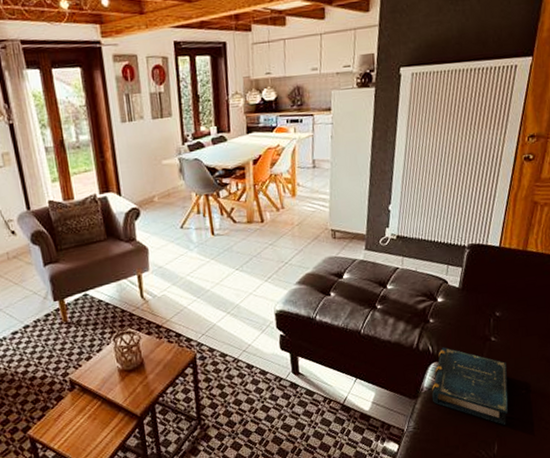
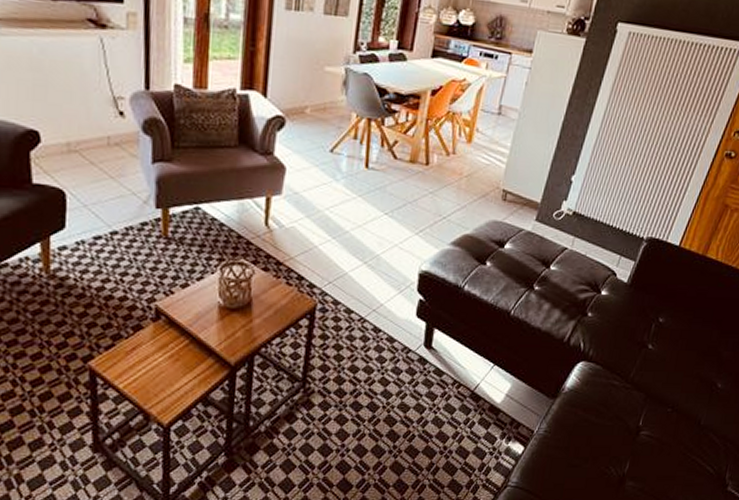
book: present [431,347,508,425] -> none [571,346,658,443]

